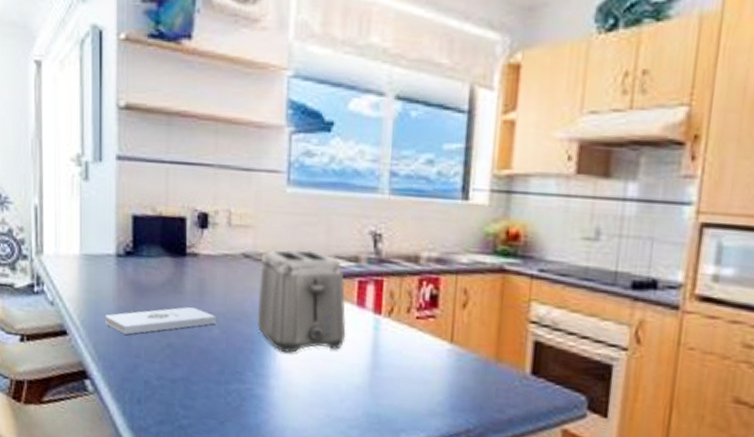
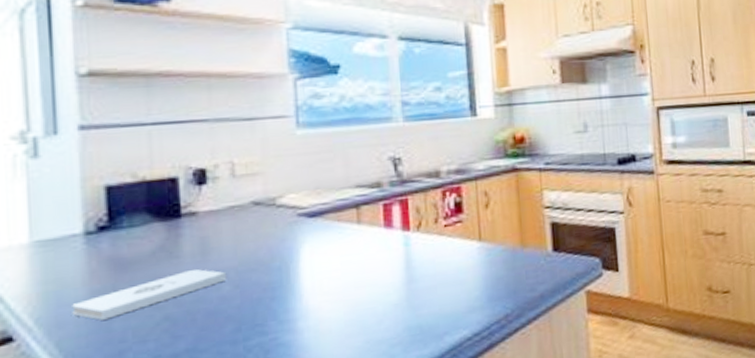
toaster: present [257,250,346,353] -> none [274,185,377,292]

